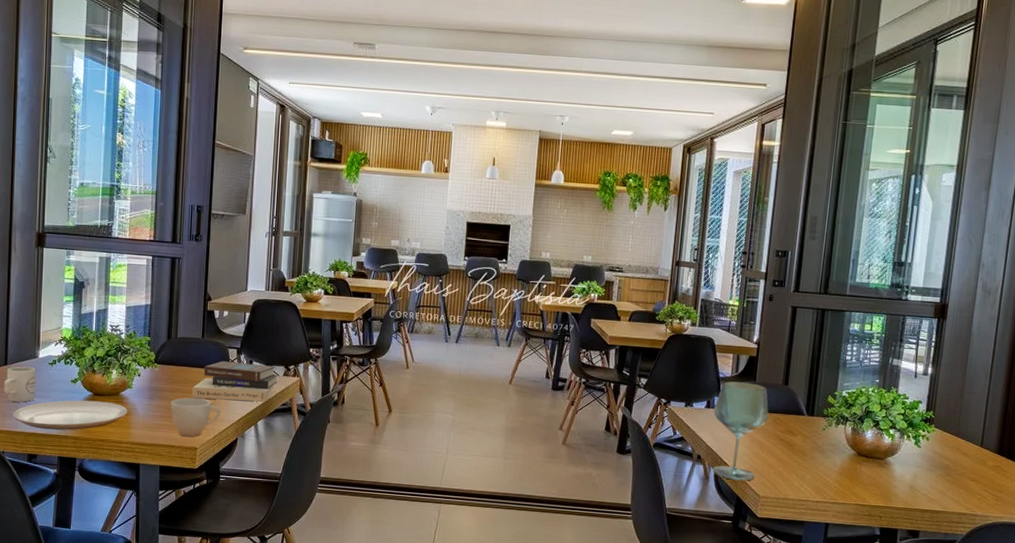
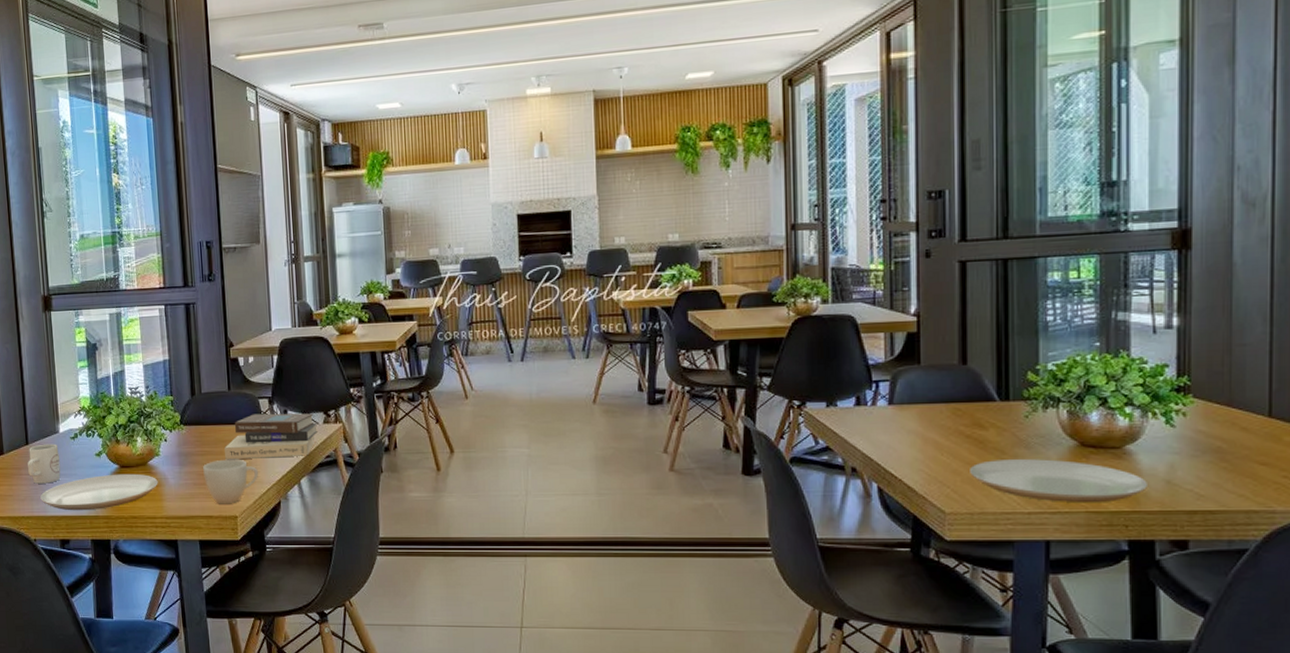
wine glass: present [712,381,769,481] -> none [866,367,944,495]
plate: none [780,459,898,498] -> present [970,459,1147,502]

